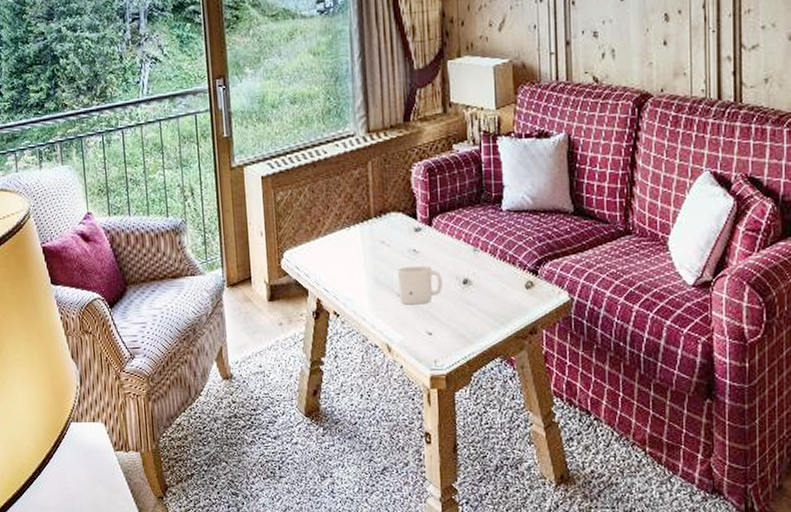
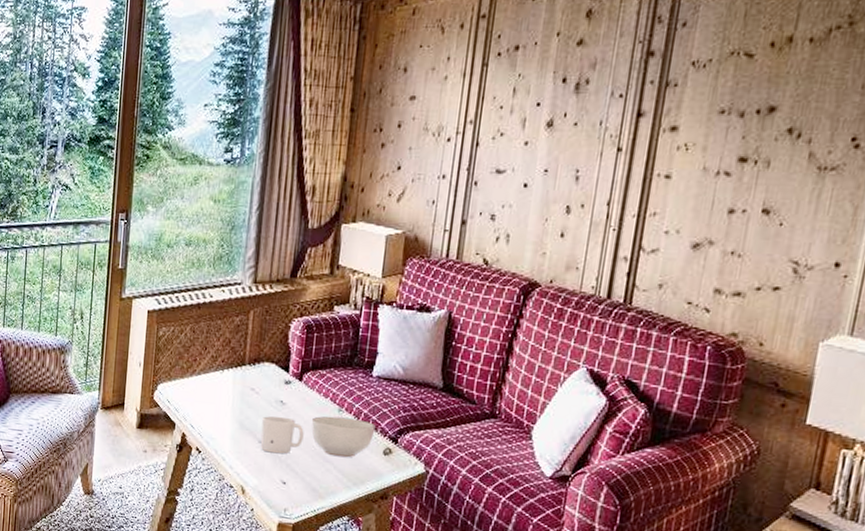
bowl: none [447,256,514,298] -> present [311,416,376,458]

